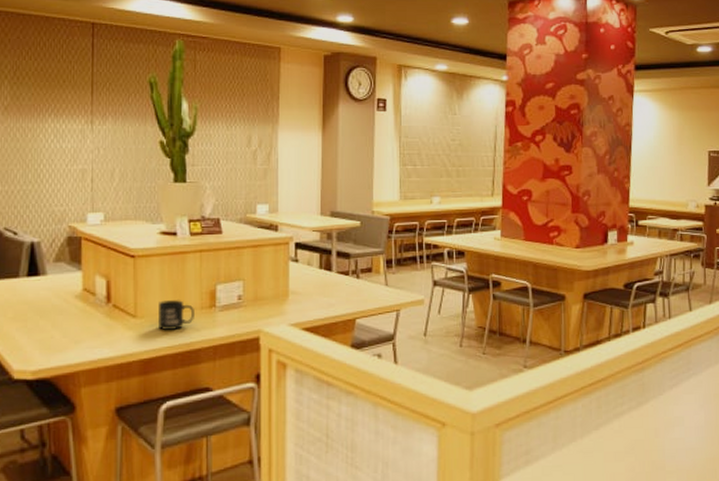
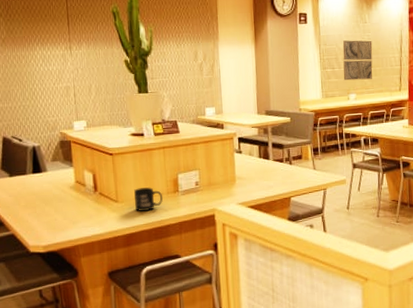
wall art: none [426,133,462,181] -> present [342,40,373,81]

